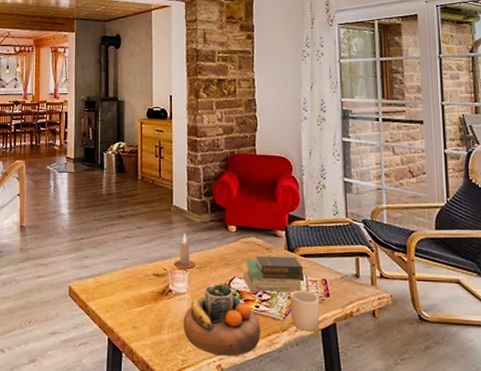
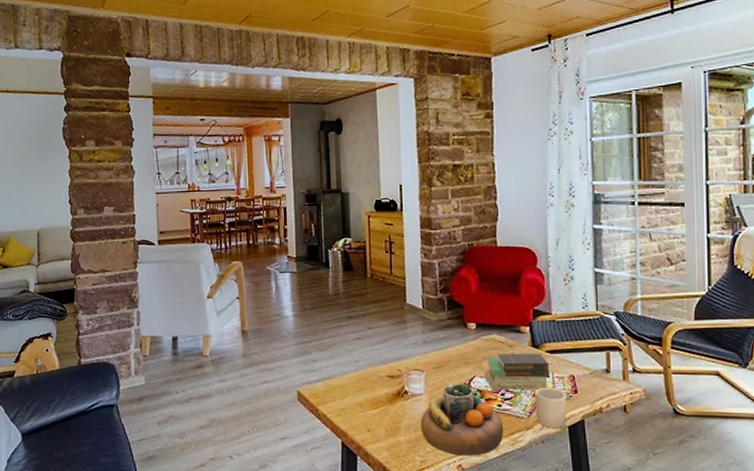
candle: present [174,234,196,269] -> none [409,333,433,369]

